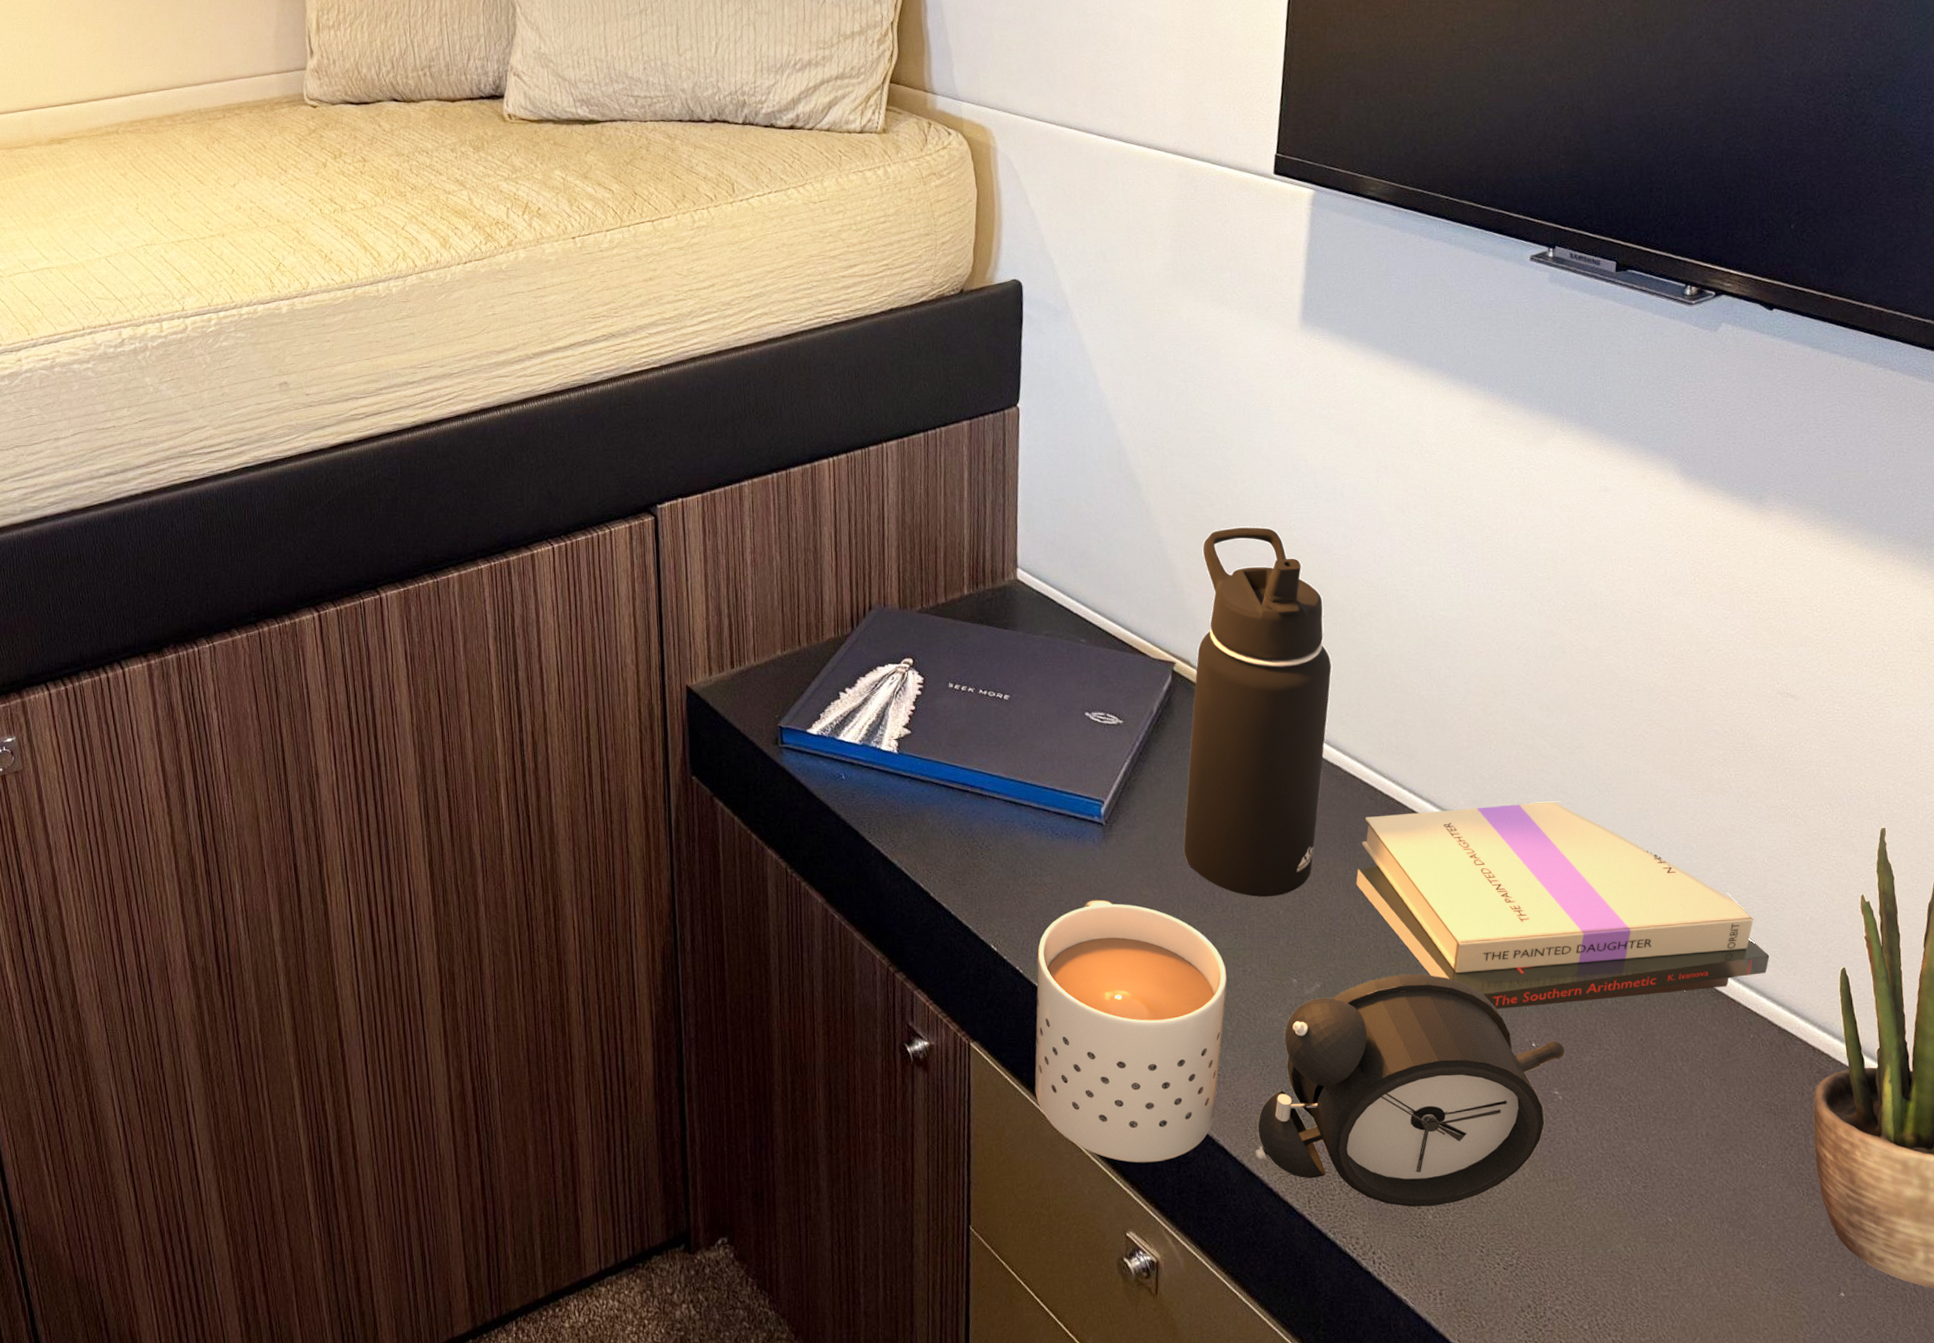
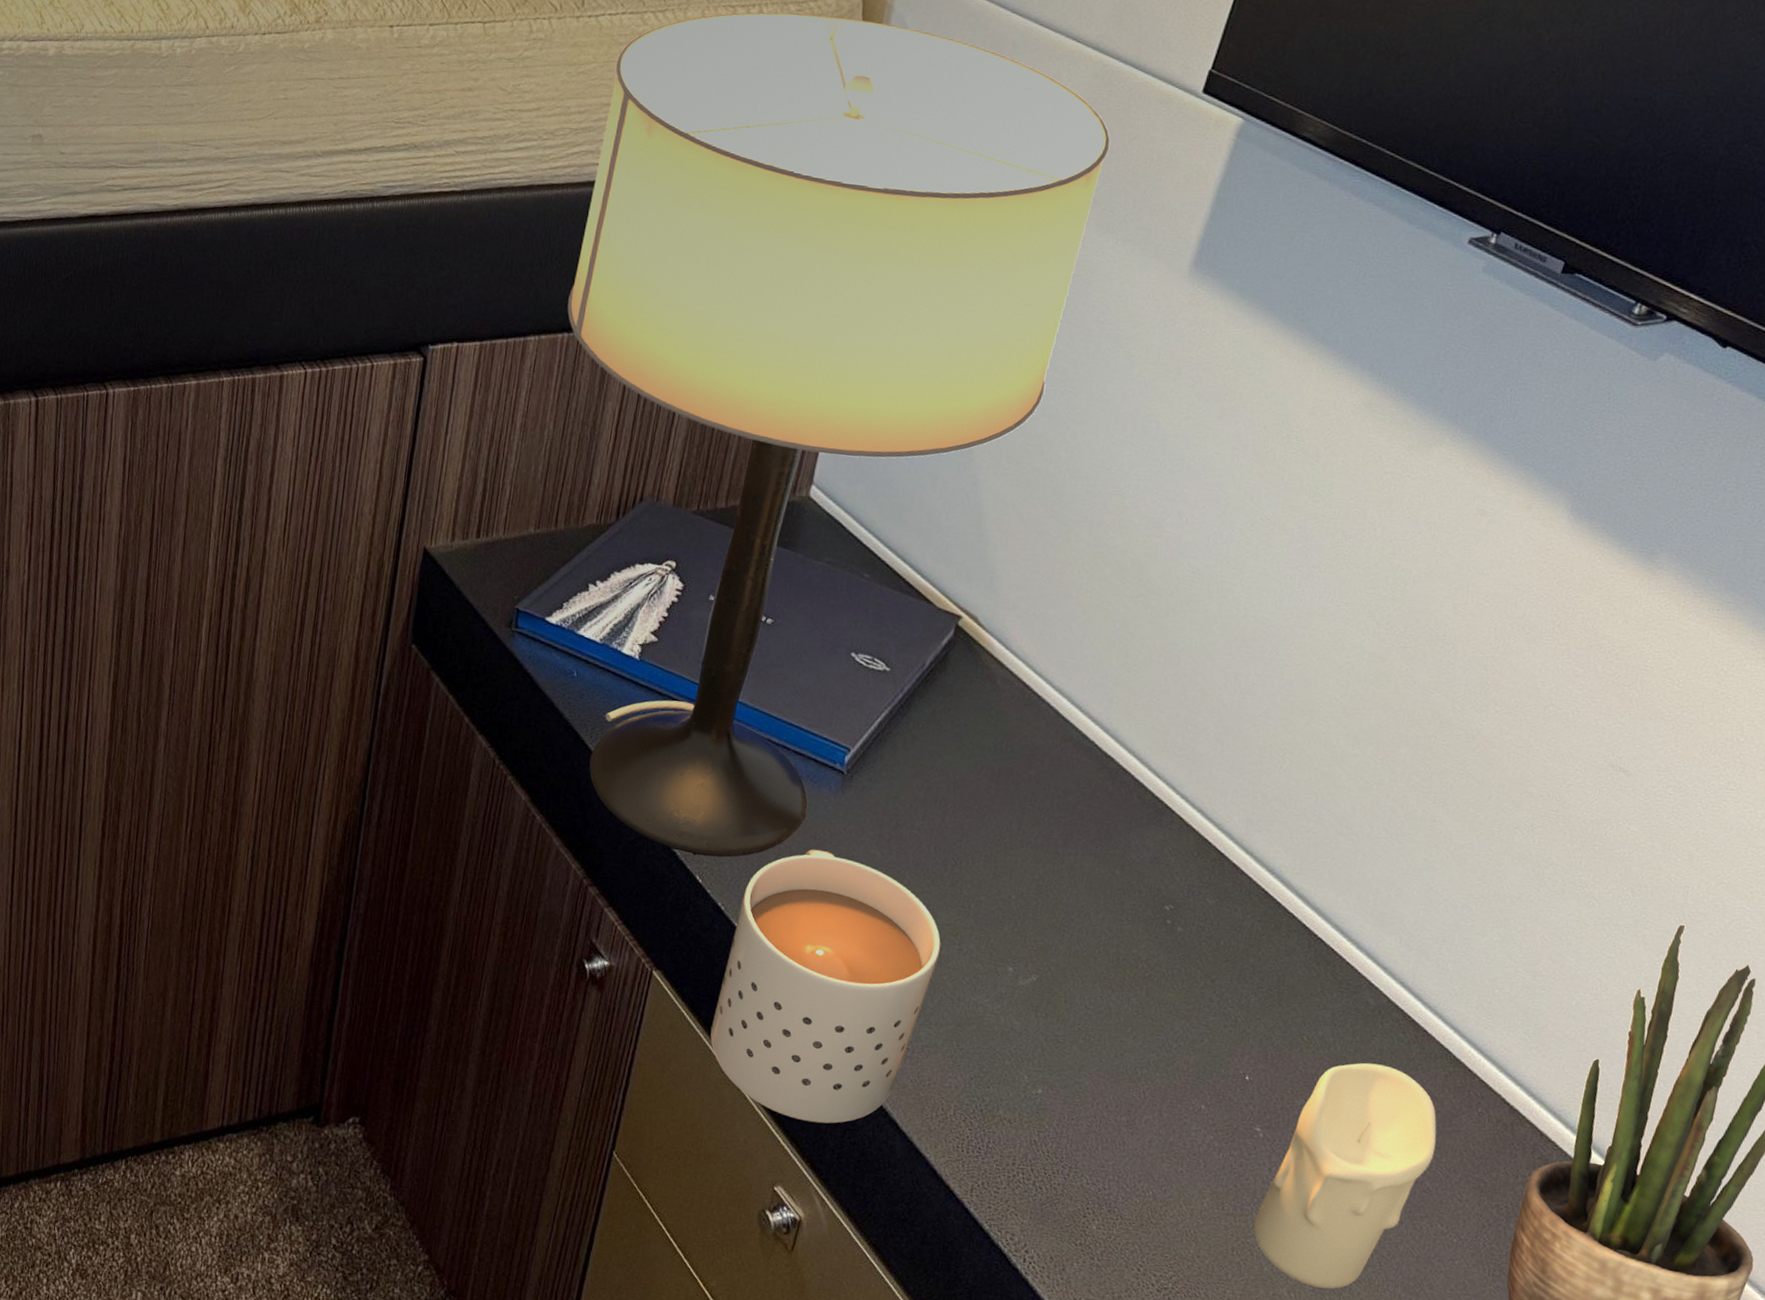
table lamp: none [771,163,1206,925] -> present [567,12,1110,857]
water bottle: present [1184,527,1332,897] -> none [924,482,1139,880]
alarm clock: present [1255,974,1565,1207] -> none [926,982,1279,1218]
books: present [1356,801,1770,1009] -> none [1100,815,1522,1057]
candle: none [1576,1009,1722,1238] -> present [1253,1063,1437,1289]

